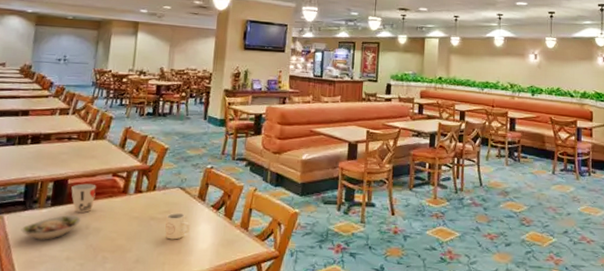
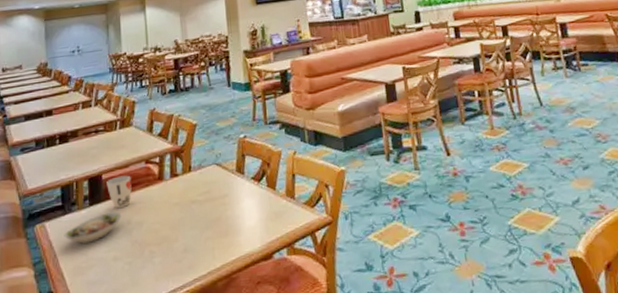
mug: present [165,212,190,240] -> none [206,190,234,222]

